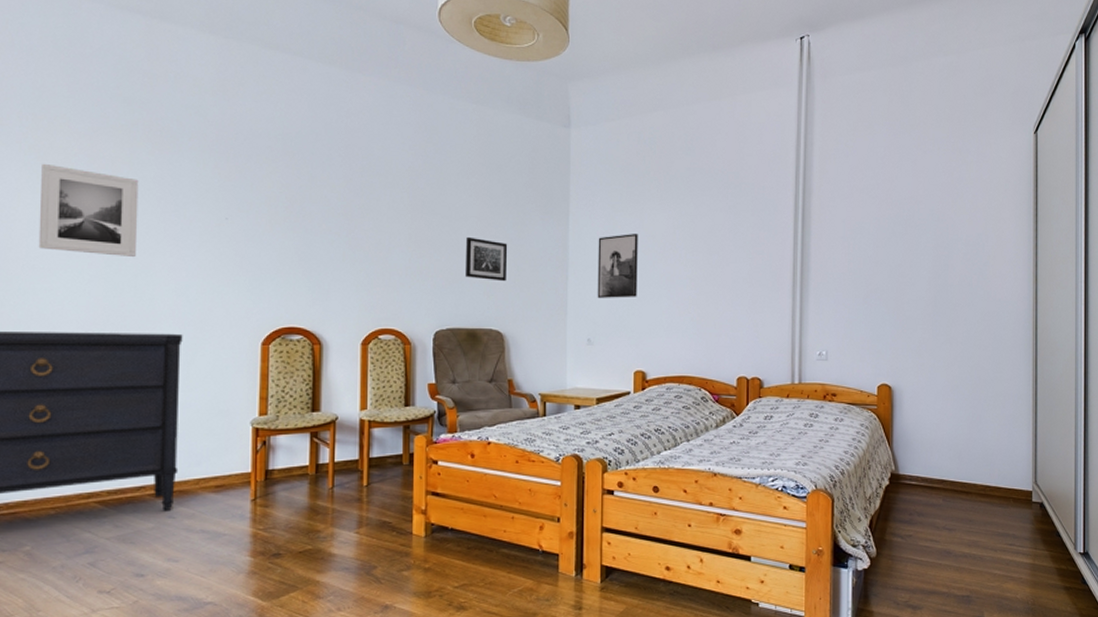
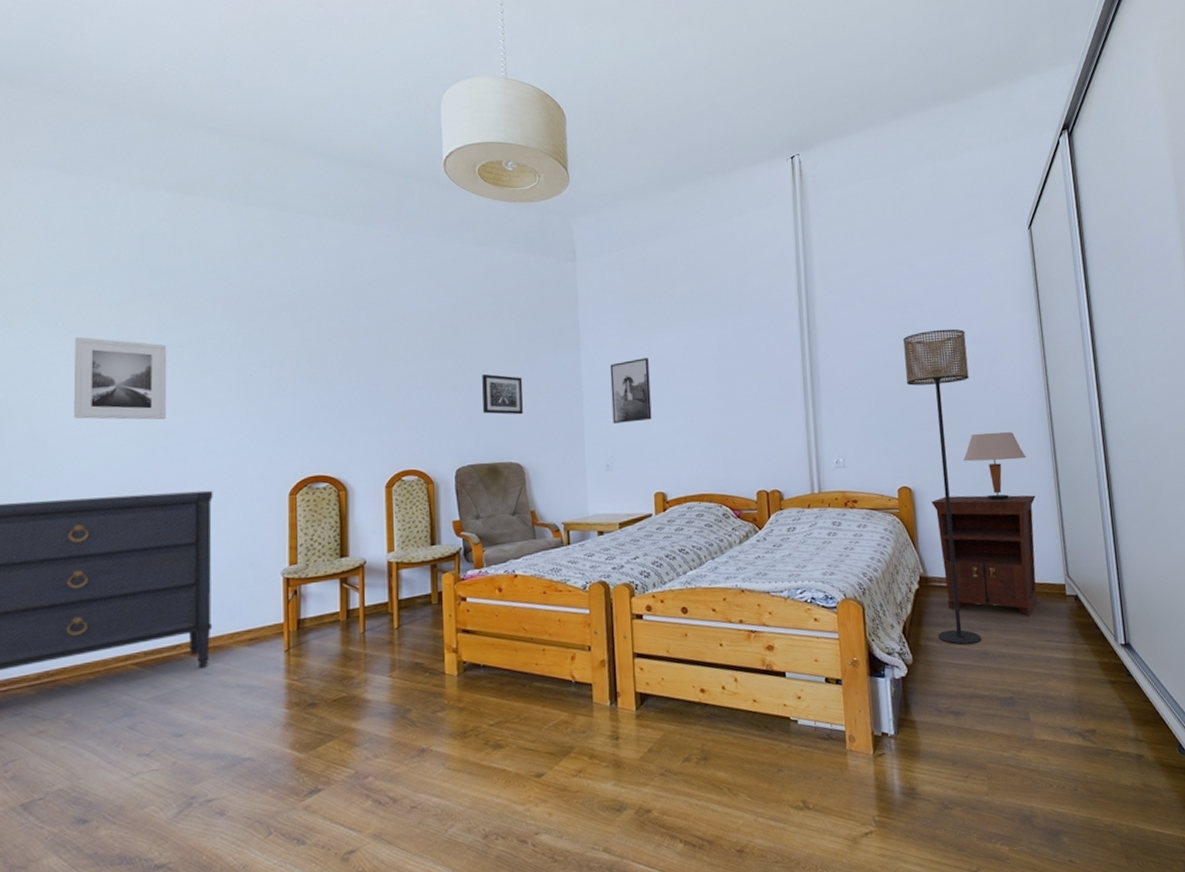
floor lamp: none [896,229,960,543] -> present [903,329,982,645]
nightstand: none [910,397,1013,520] -> present [931,495,1038,617]
table lamp: none [945,336,1008,404] -> present [963,432,1027,500]

